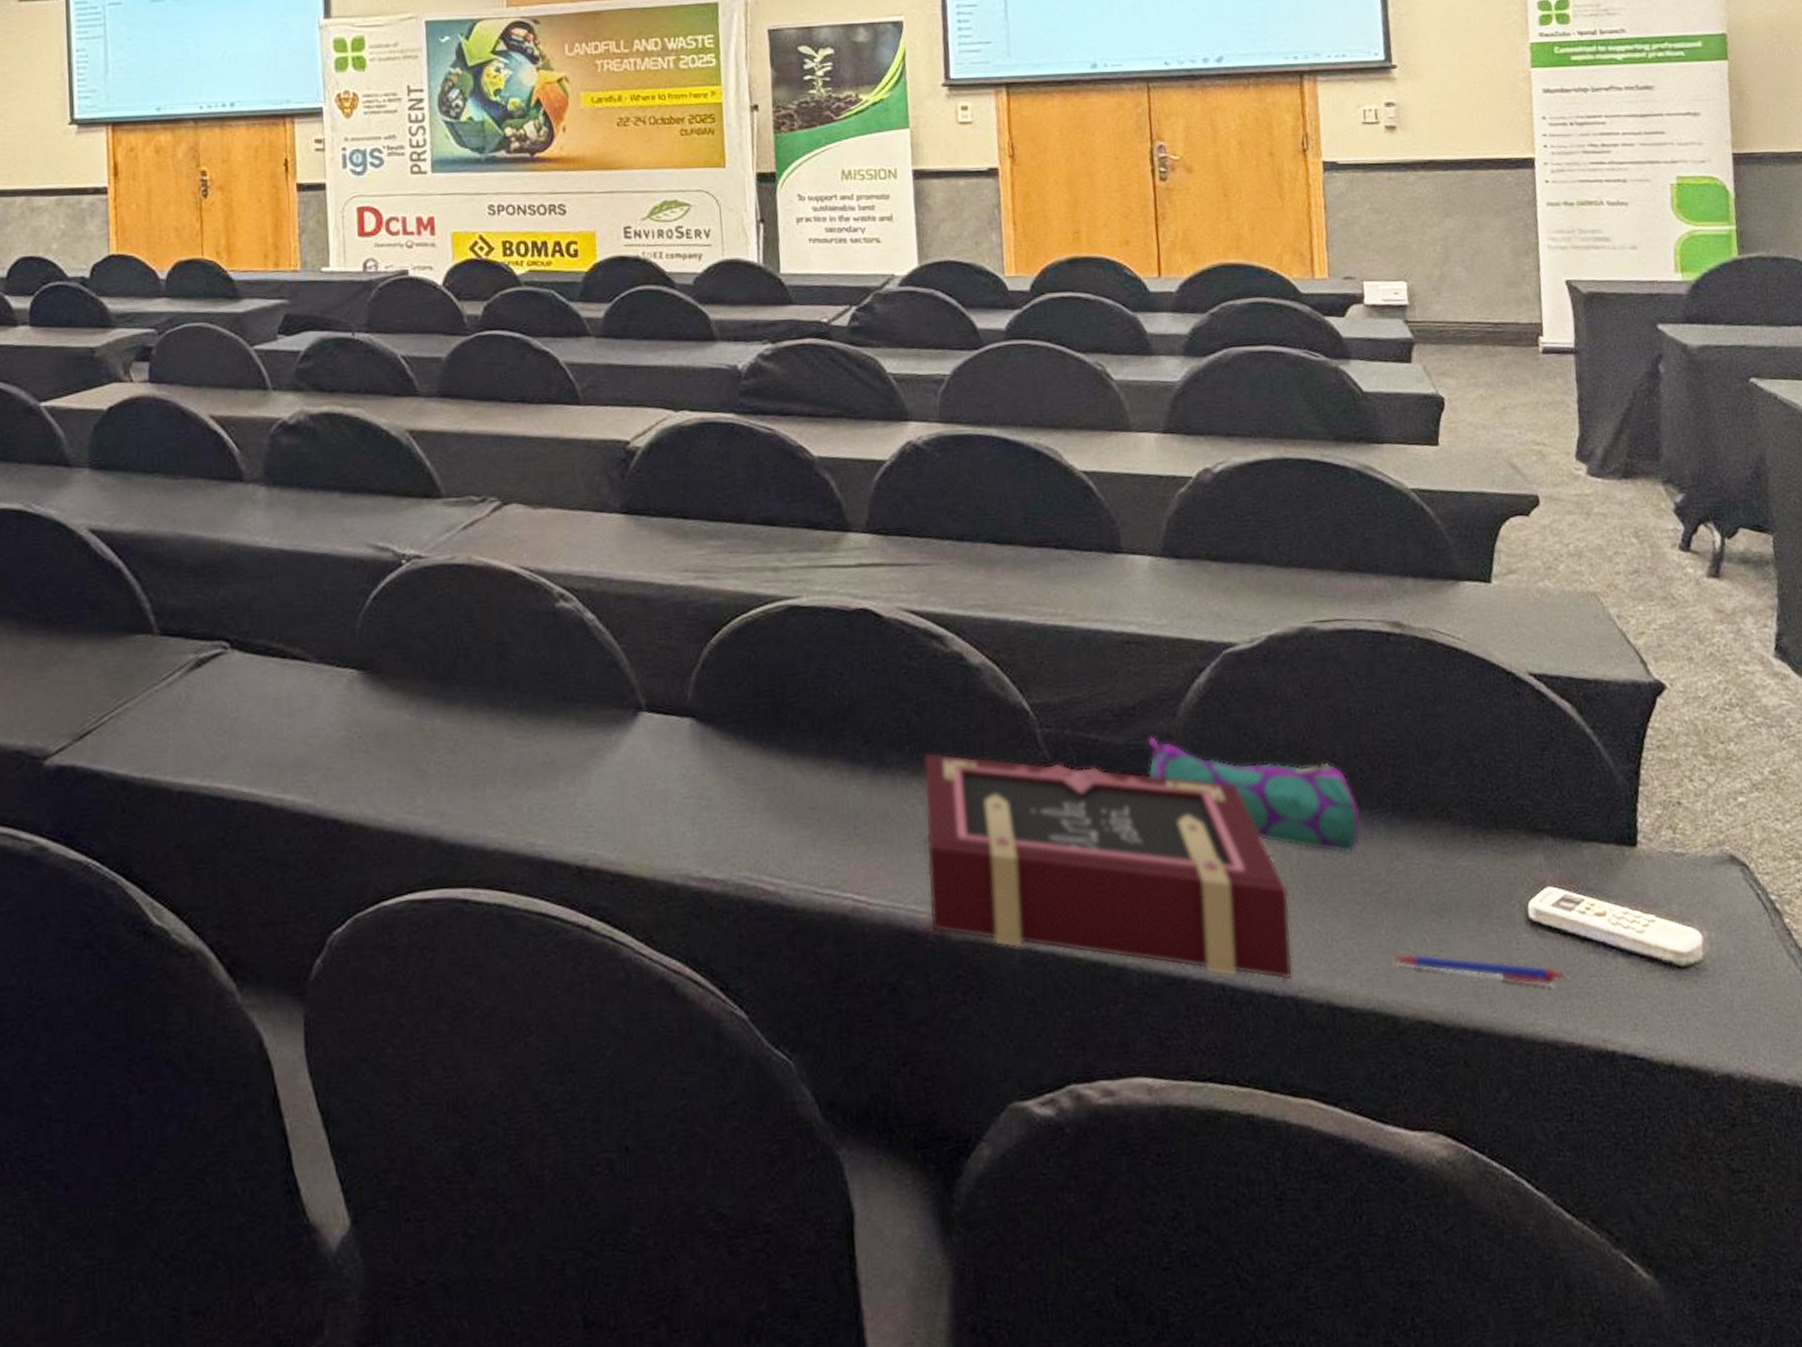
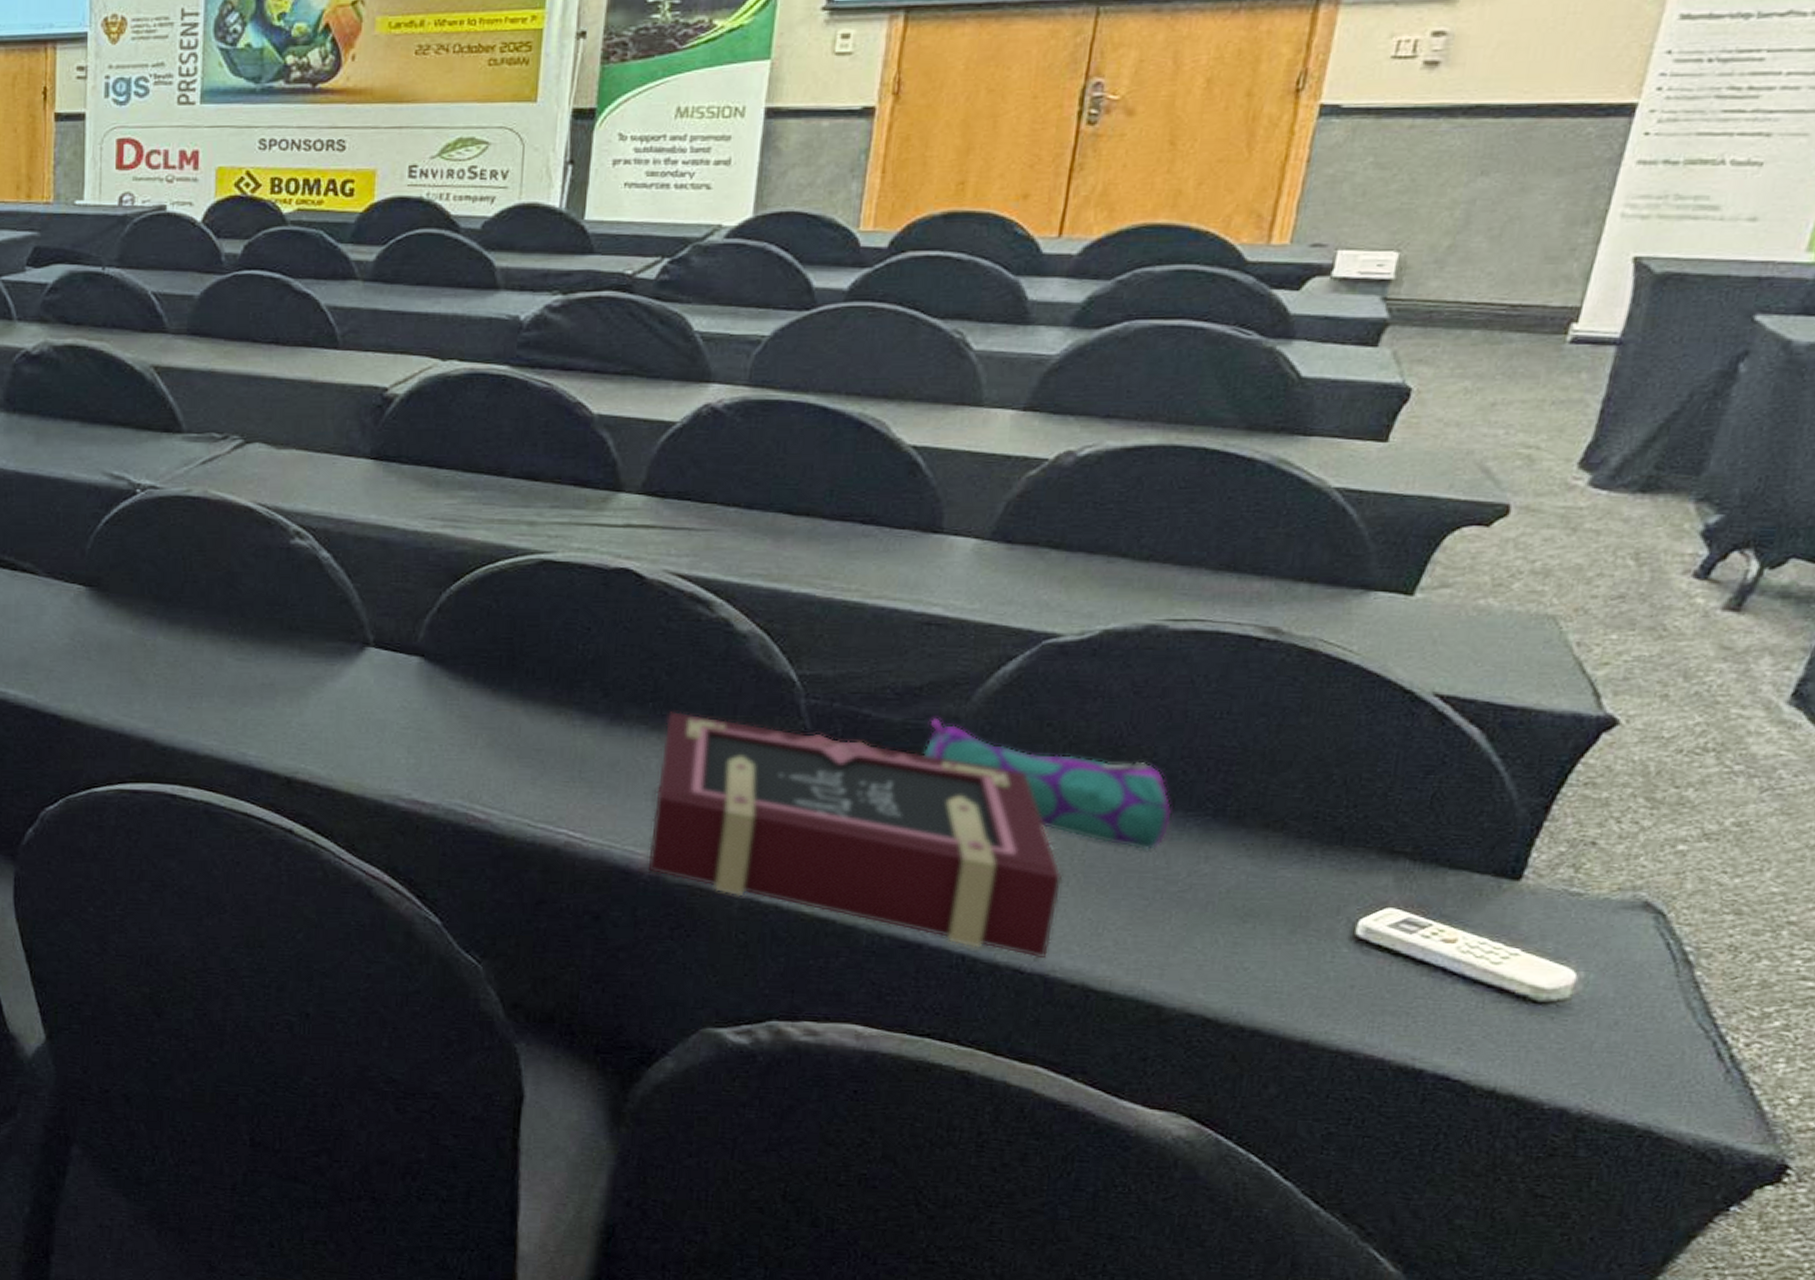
pen: present [1390,954,1565,986] -> none [1169,951,1383,1000]

